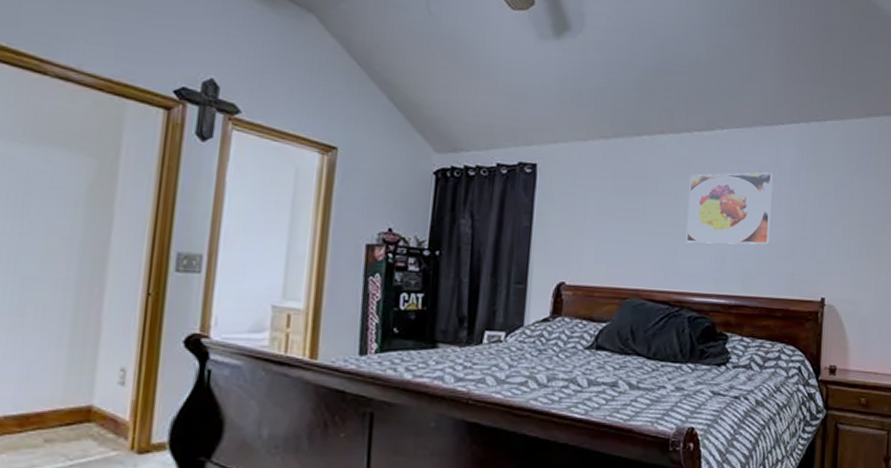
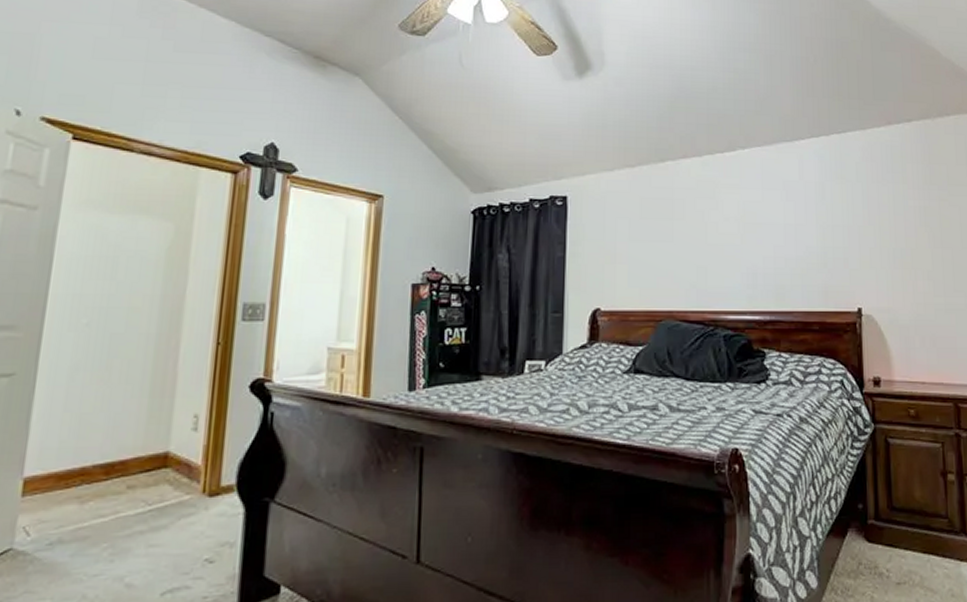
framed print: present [686,172,773,245] -> none [715,187,801,262]

